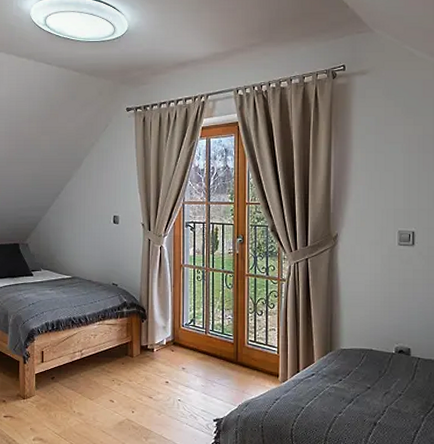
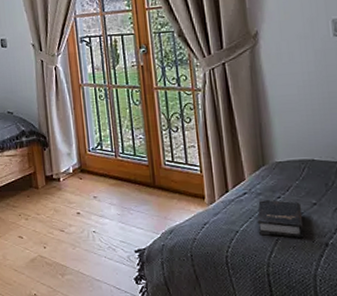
hardback book: none [320,380,358,418] -> present [257,199,305,239]

